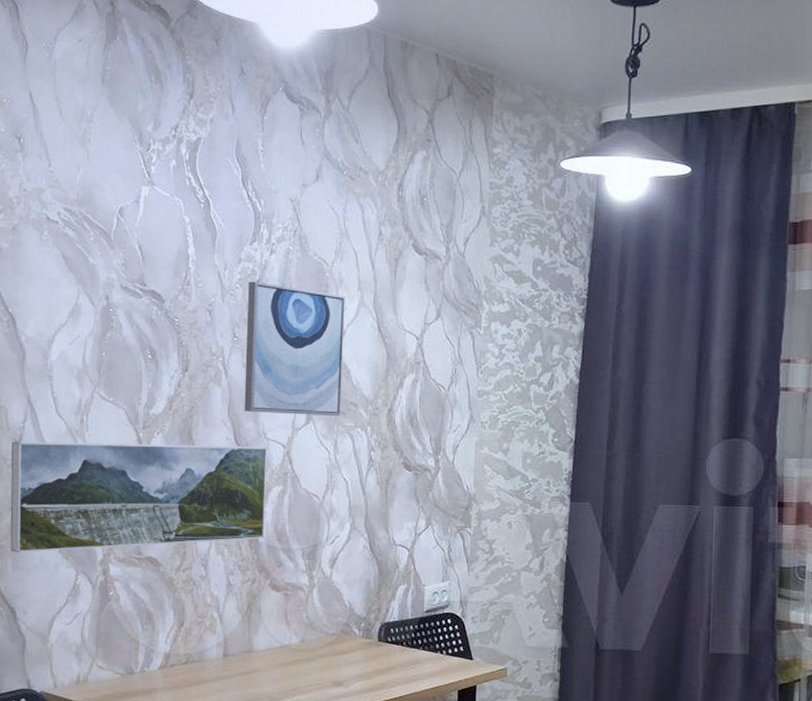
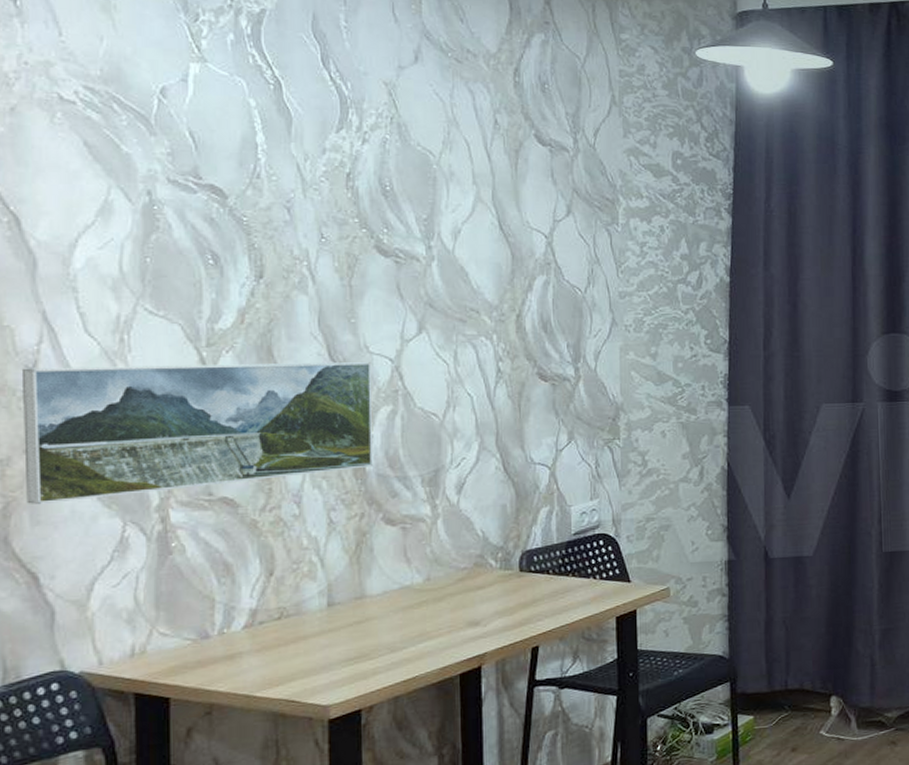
wall art: present [244,281,345,417] -> none [336,174,460,325]

